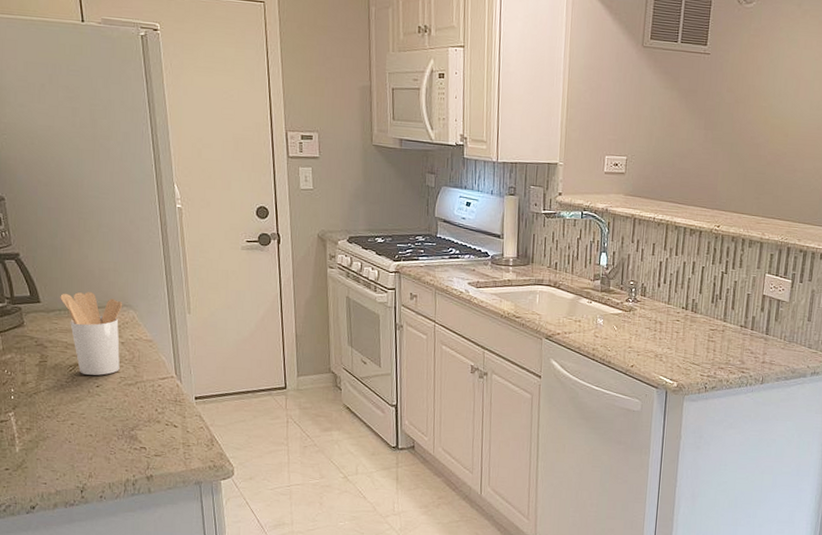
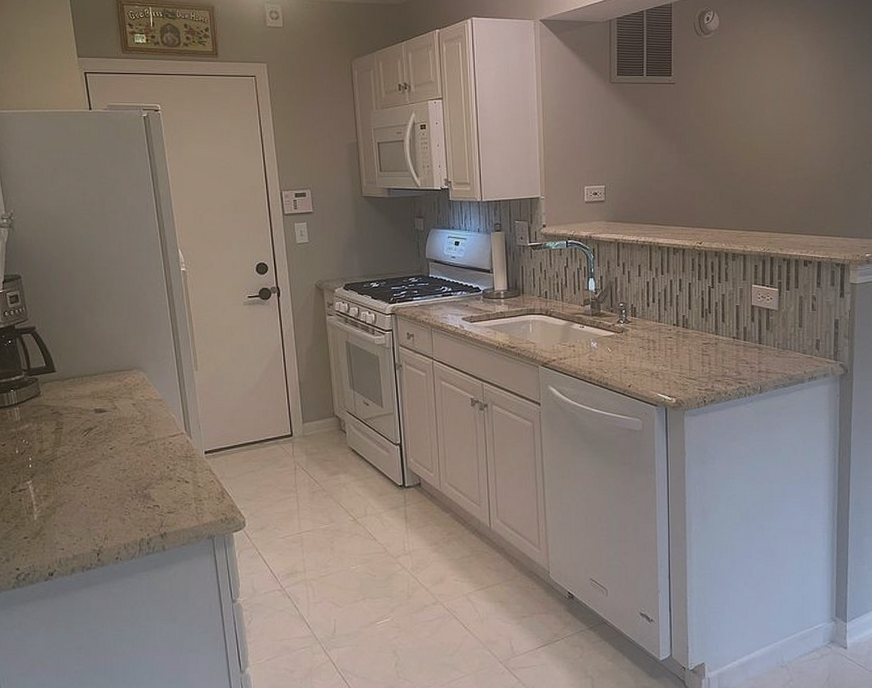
utensil holder: present [60,292,123,375] -> none [74,358,133,438]

